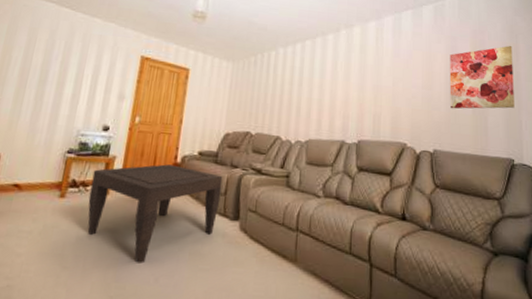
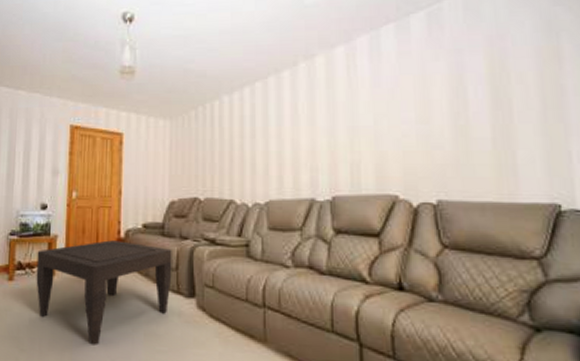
wall art: present [449,46,515,109] -> none [453,50,559,145]

